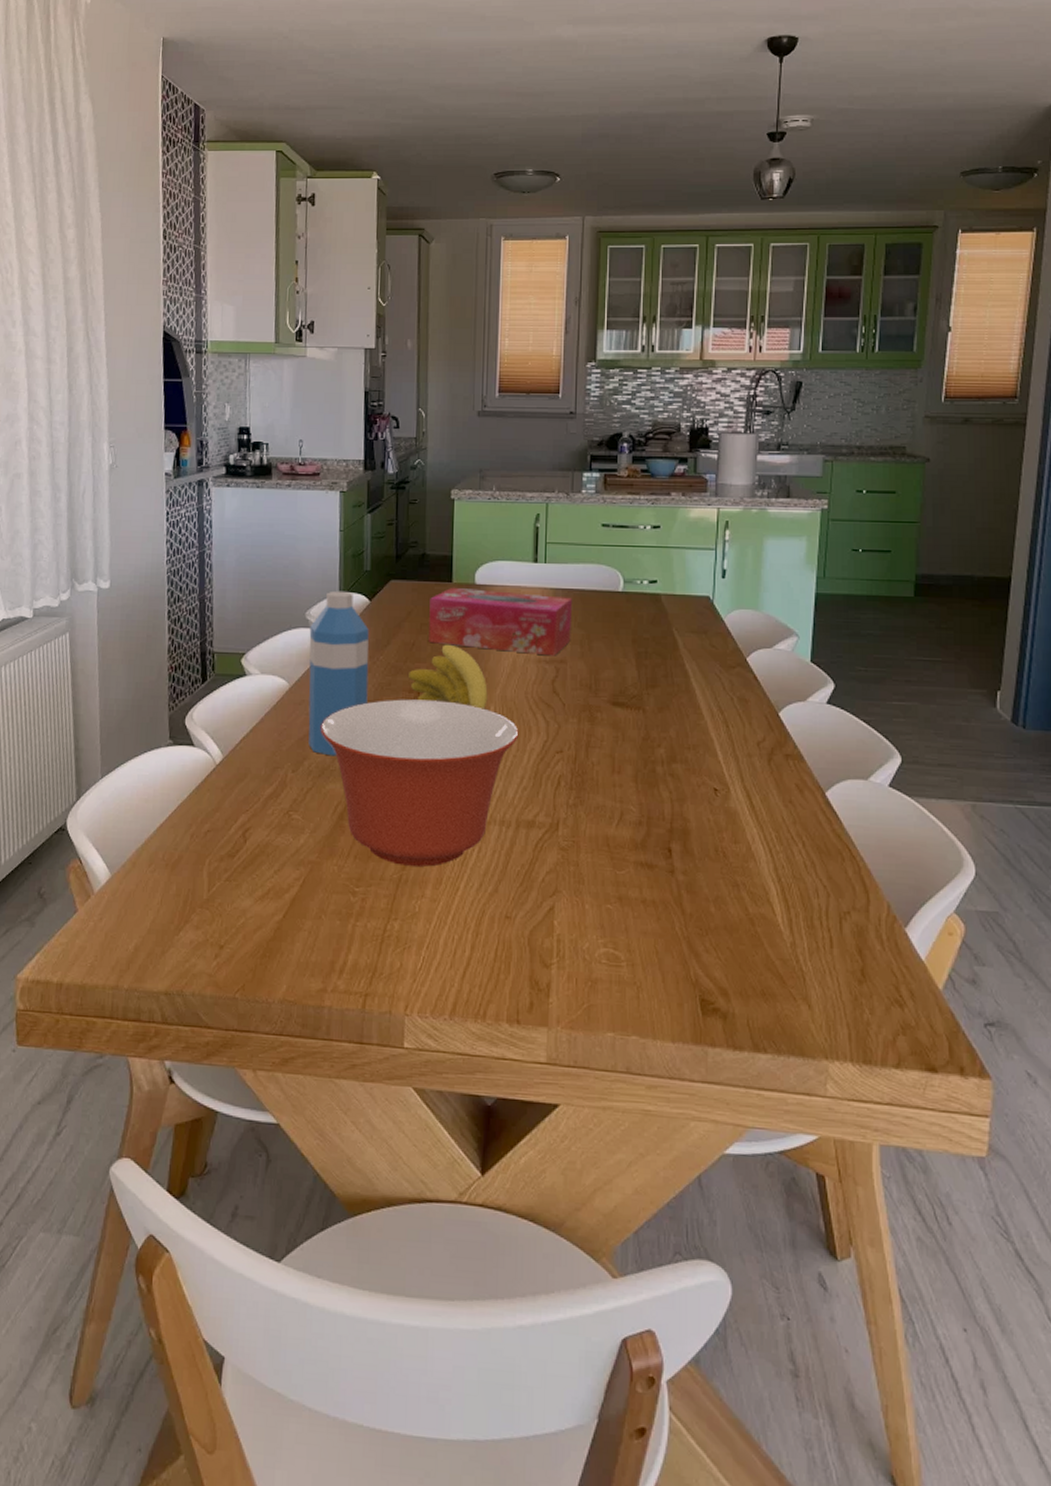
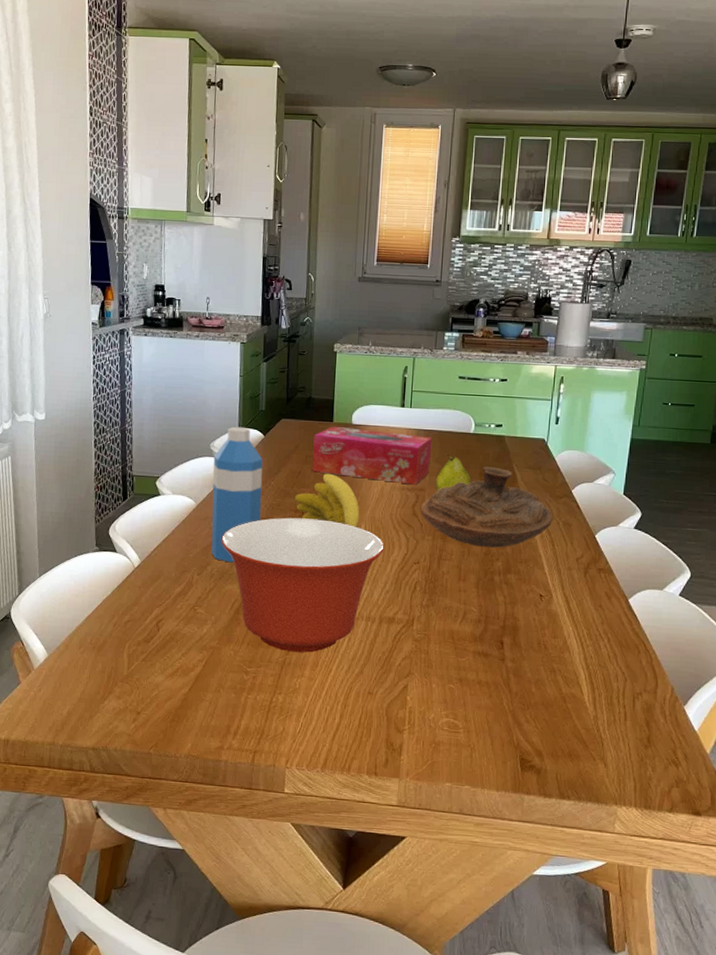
decorative bowl: none [561,631,725,731] -> present [420,466,553,548]
fruit: none [578,618,622,663] -> present [435,455,471,491]

